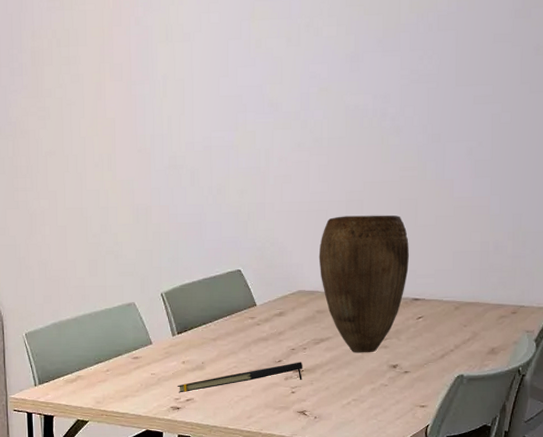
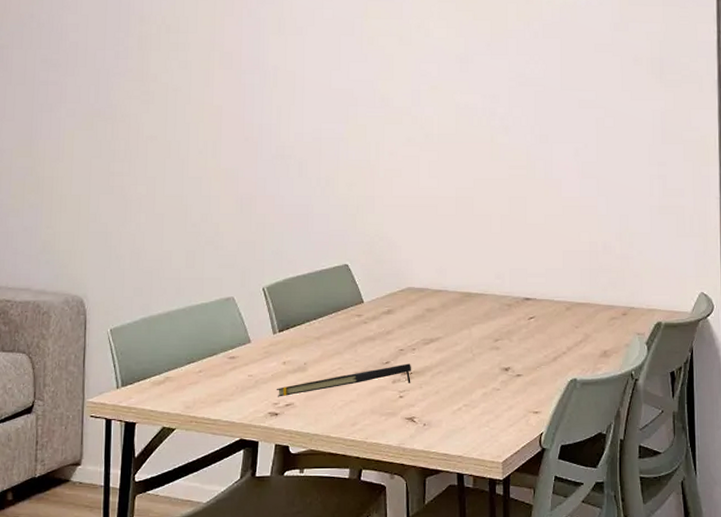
vase: present [319,215,409,353] -> none [429,212,519,355]

